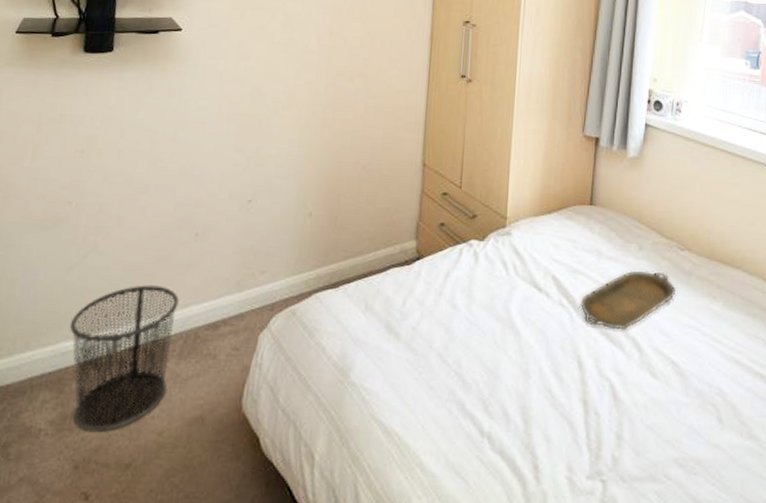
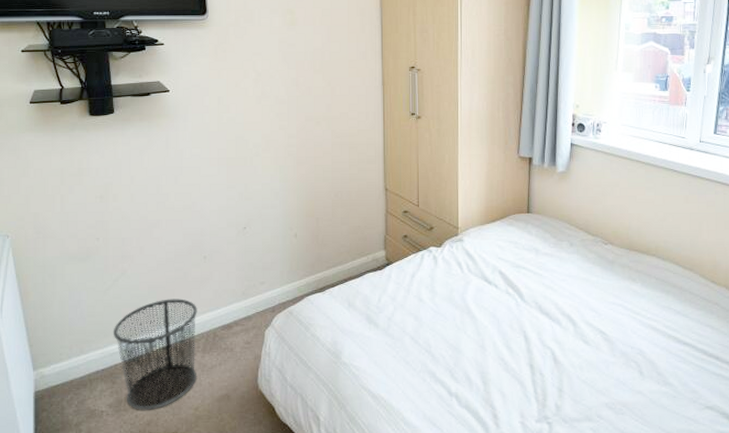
serving tray: present [581,270,677,330] -> none [524,262,602,310]

